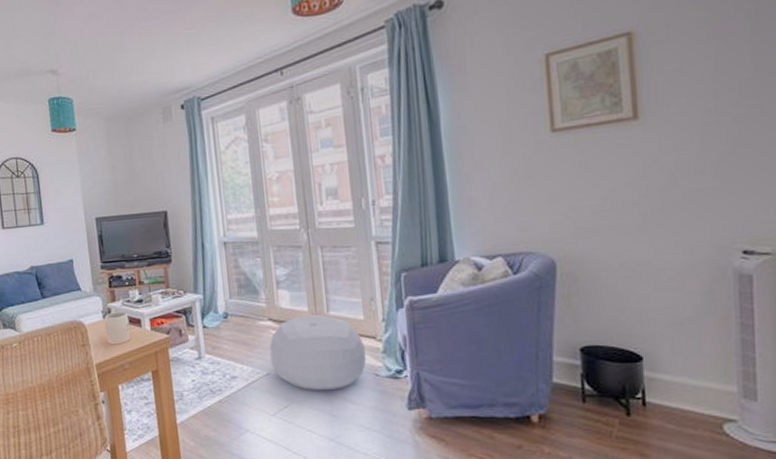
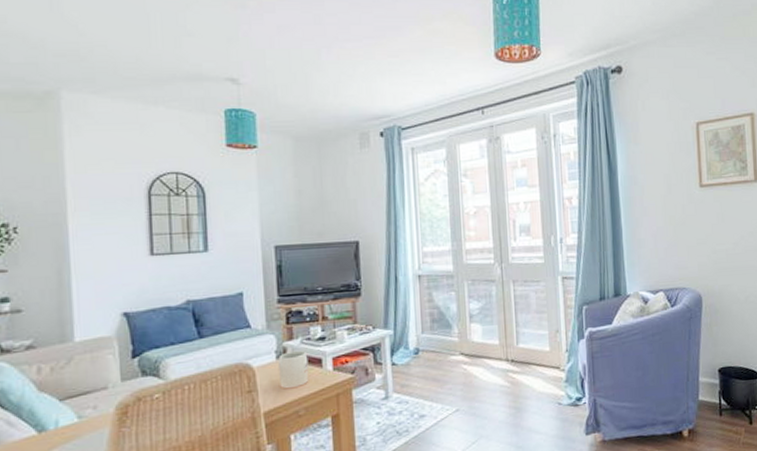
pouf: present [269,315,367,391] -> none [460,347,551,424]

